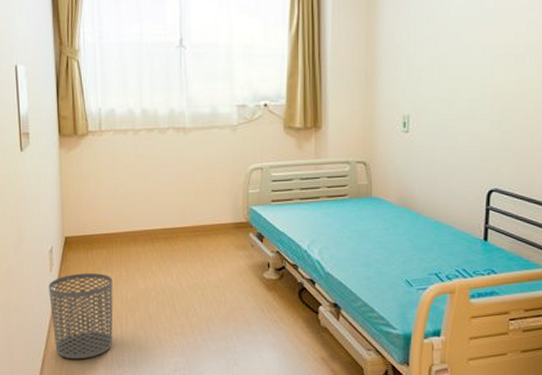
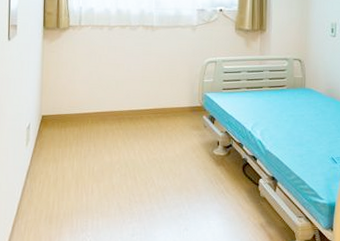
waste bin: present [49,273,113,360] -> none [23,148,82,225]

